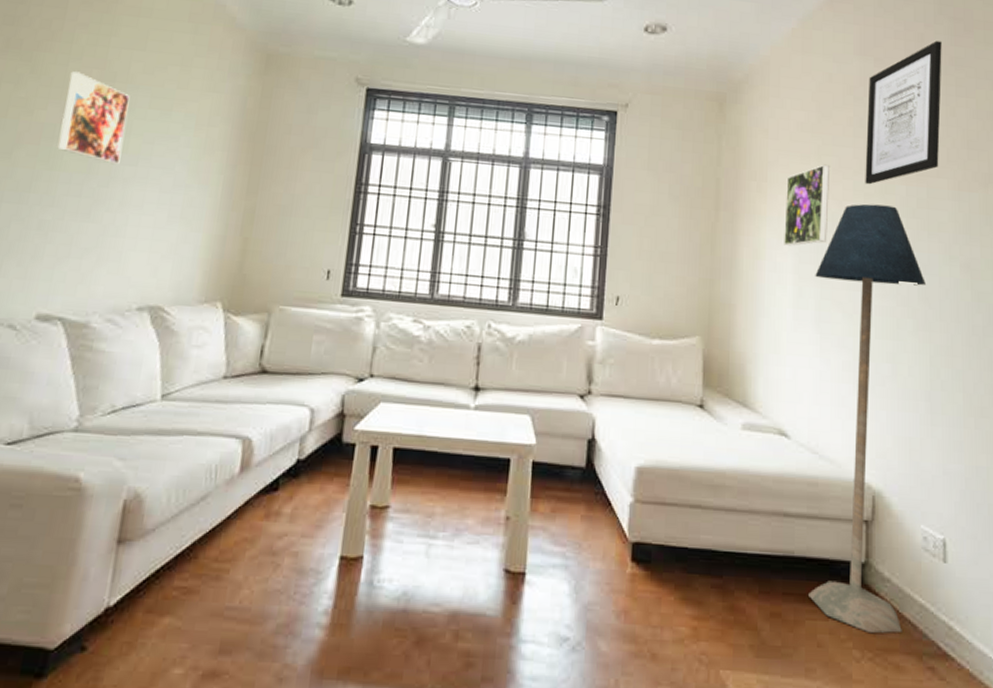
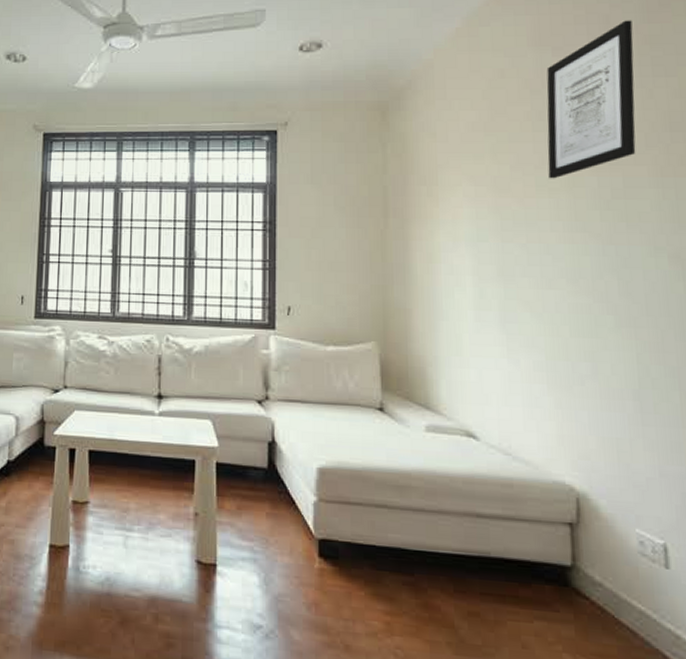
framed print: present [784,164,831,246] -> none [459,162,509,248]
floor lamp: present [807,204,927,634] -> none [497,199,628,639]

